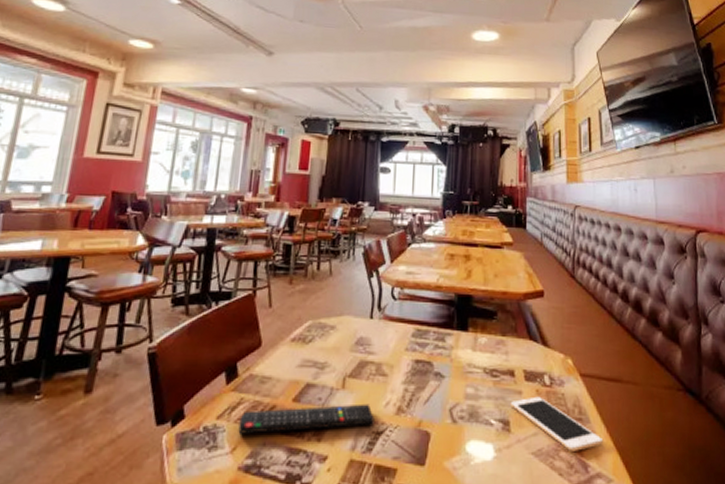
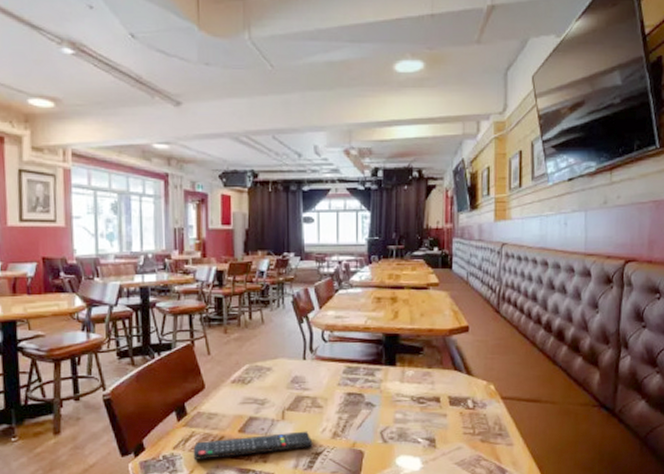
cell phone: present [510,396,604,451] -> none [436,418,521,460]

